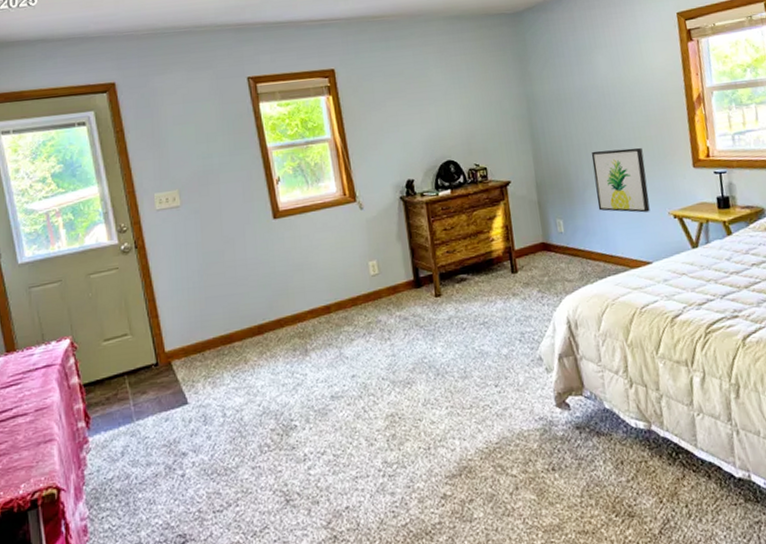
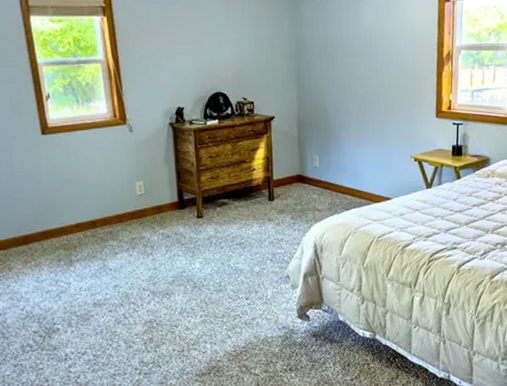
wall art: present [591,147,650,213] -> none [349,95,396,154]

